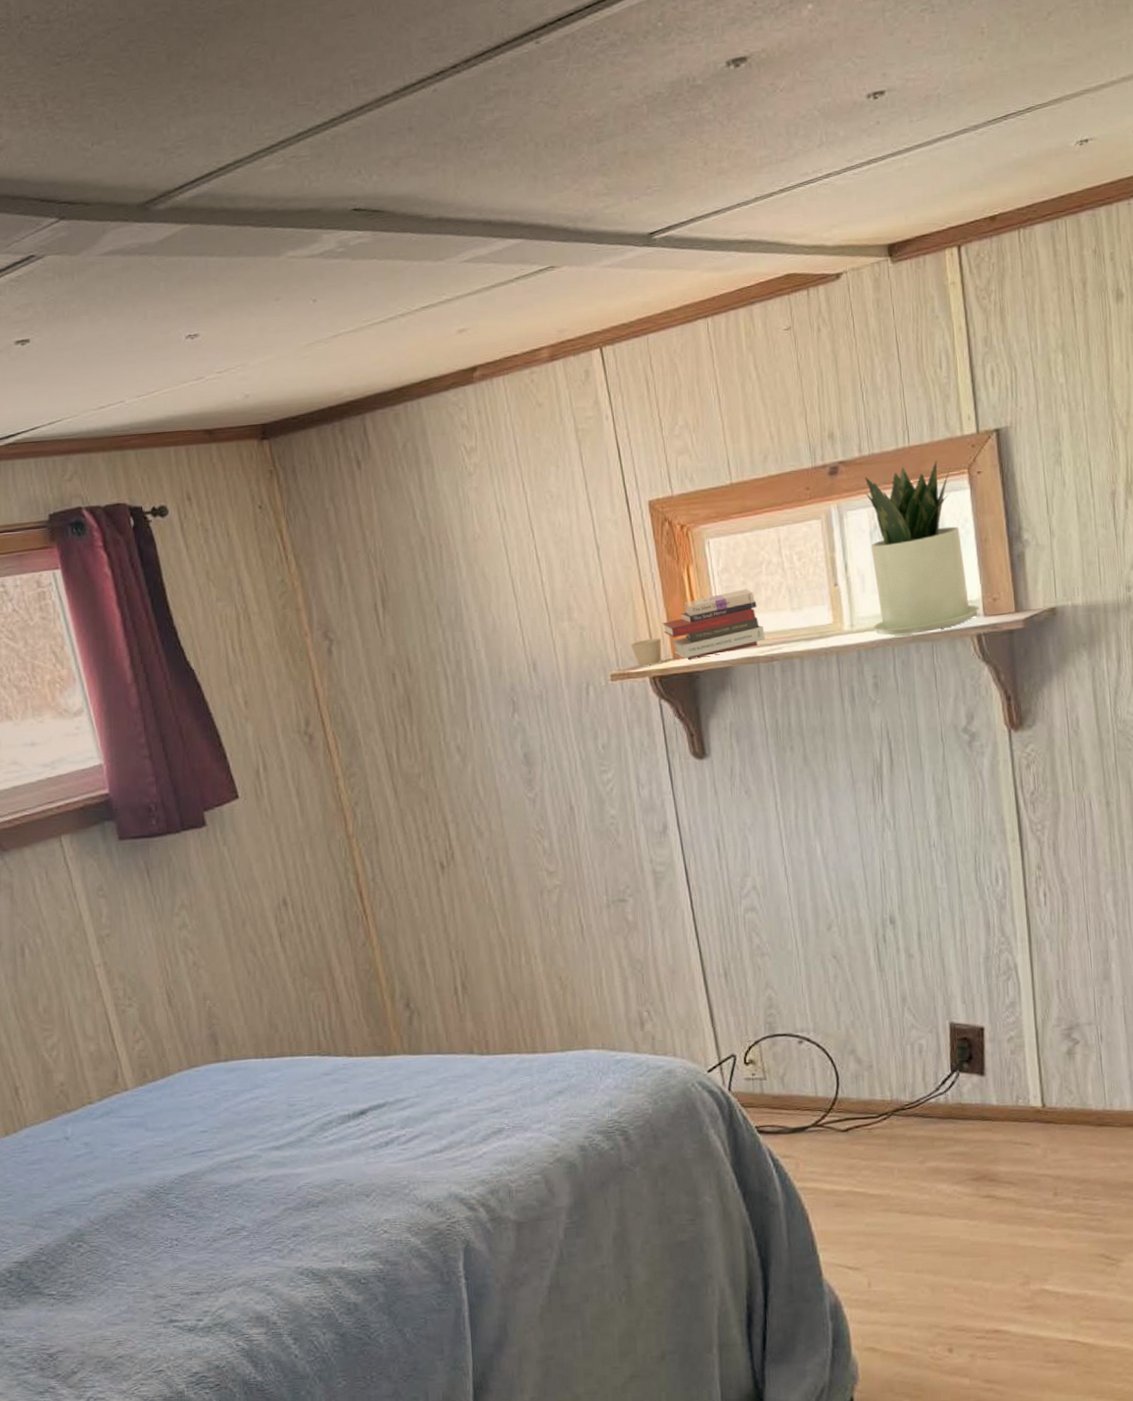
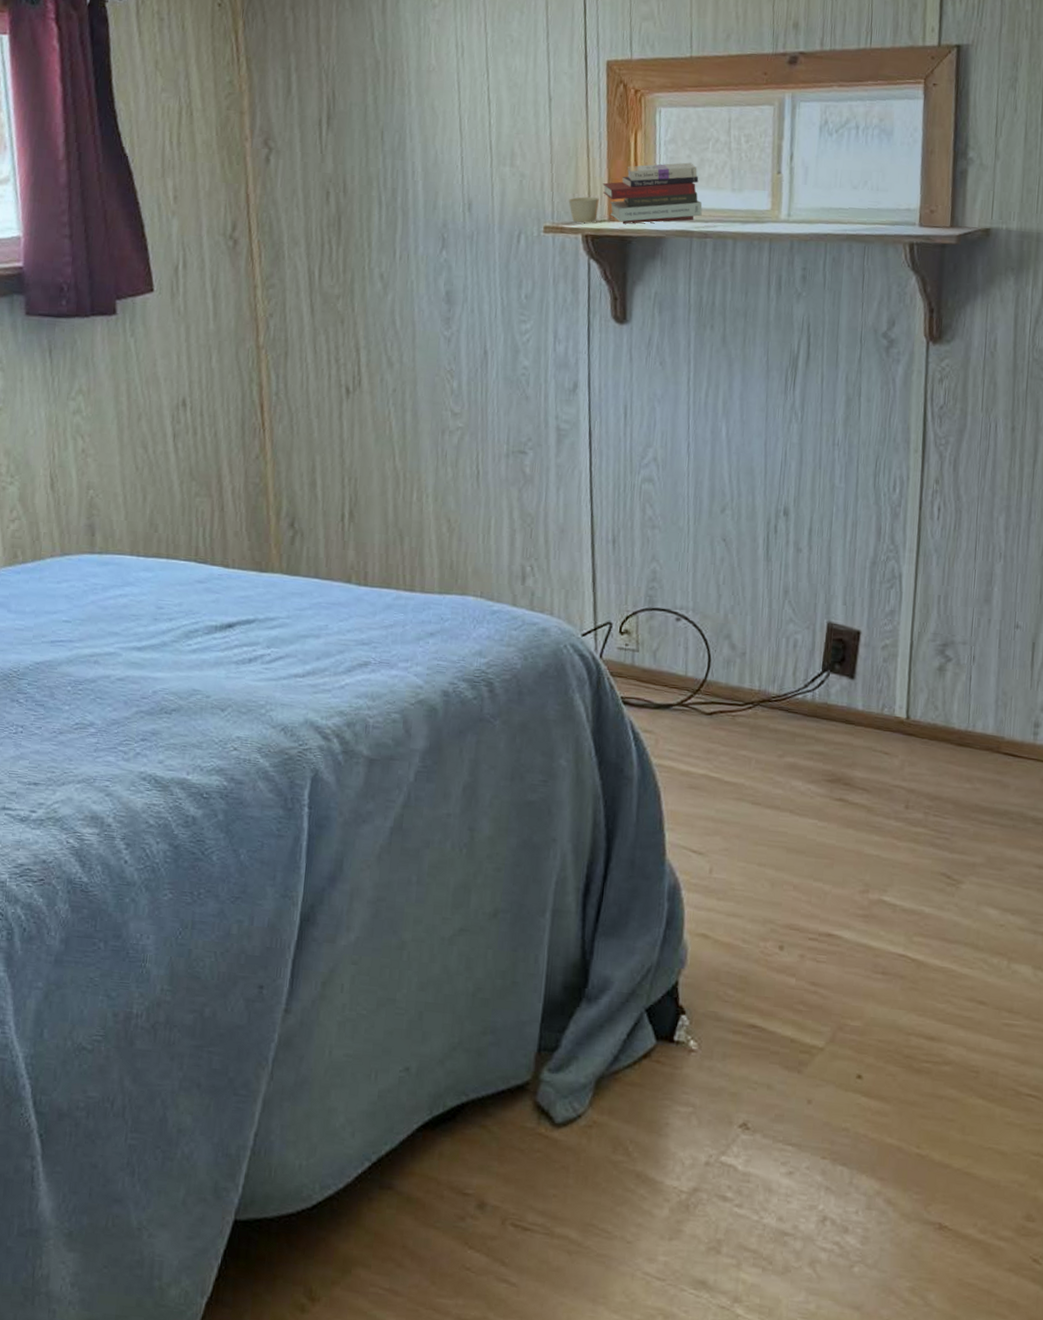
planter: present [865,461,979,636] -> none [809,66,916,233]

